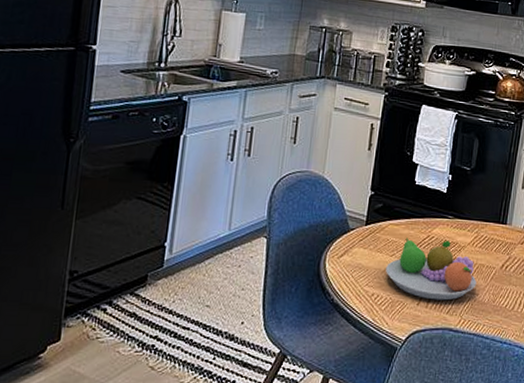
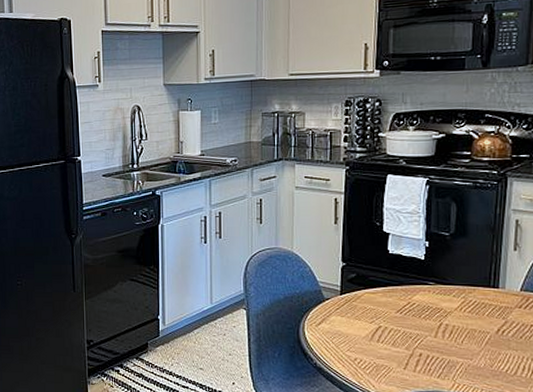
fruit bowl: present [386,238,477,301] -> none [366,305,469,365]

